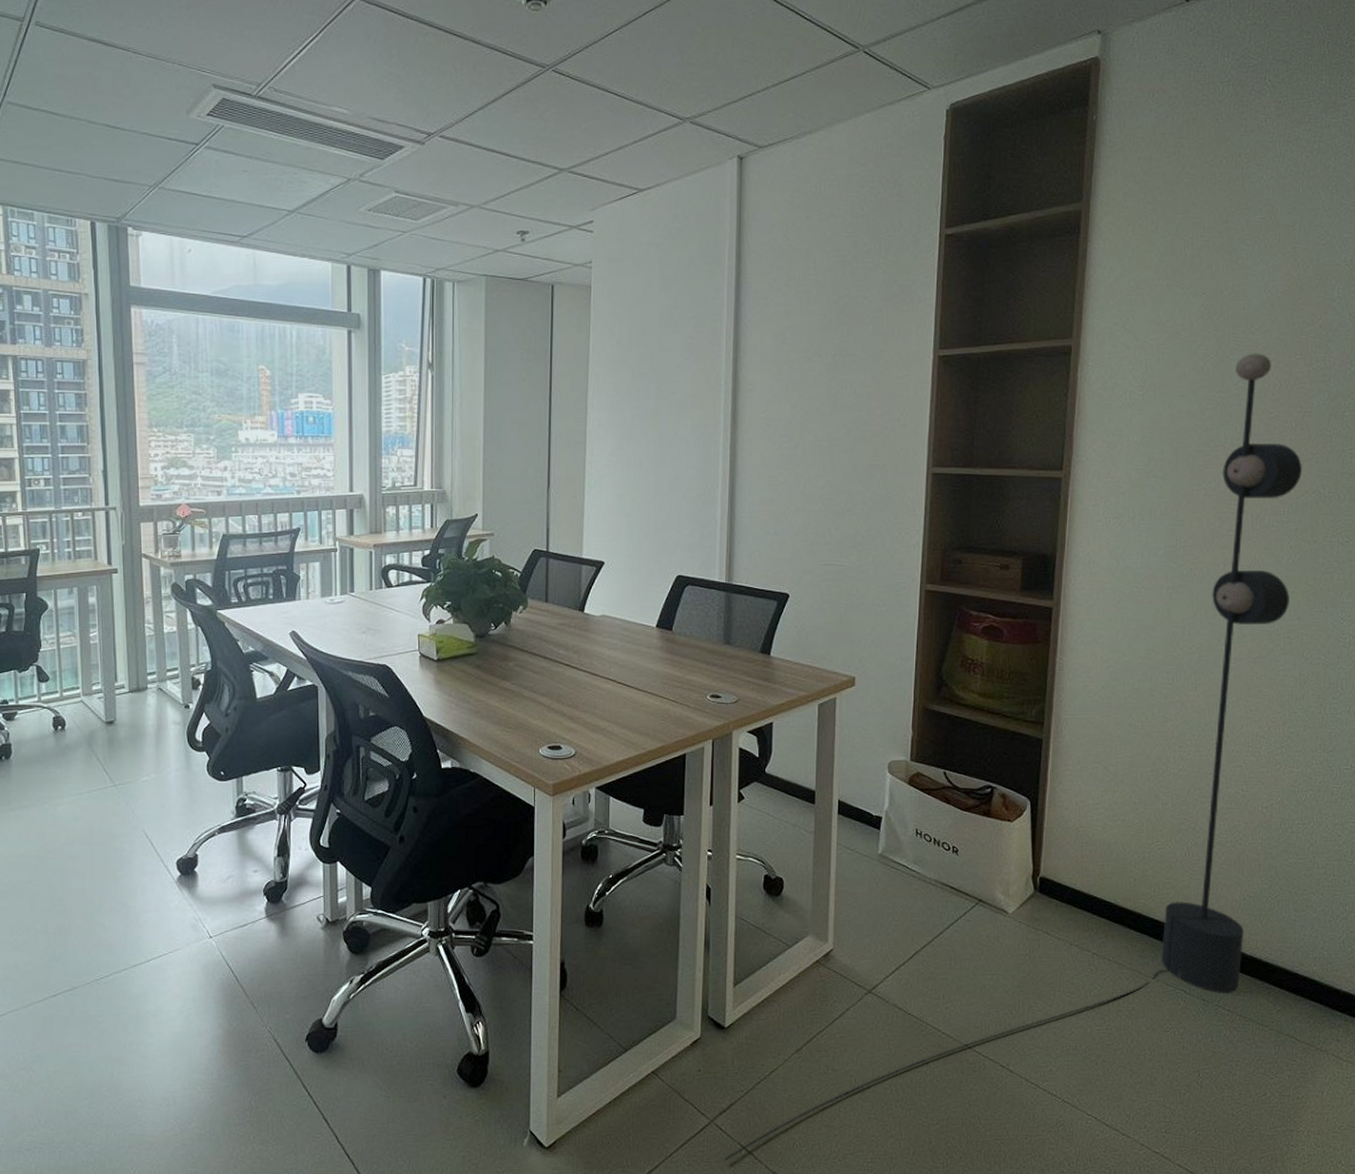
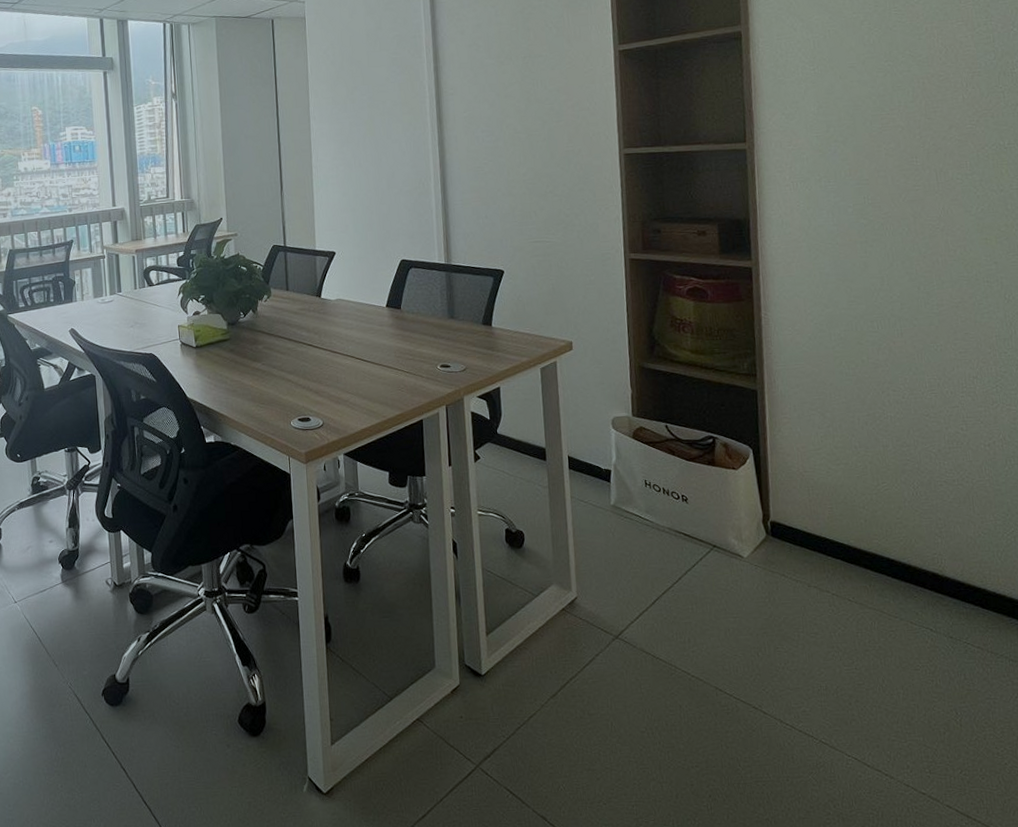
floor lamp: present [725,353,1302,1161] -> none [493,23,986,805]

